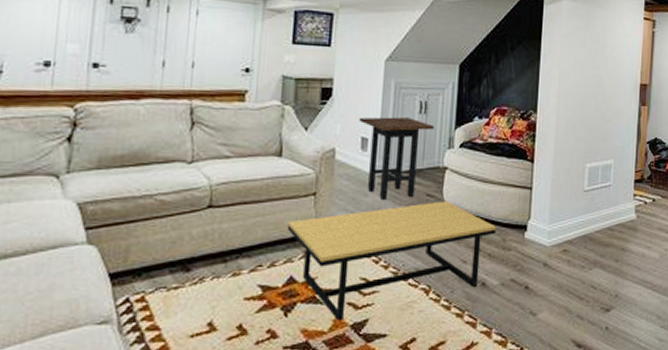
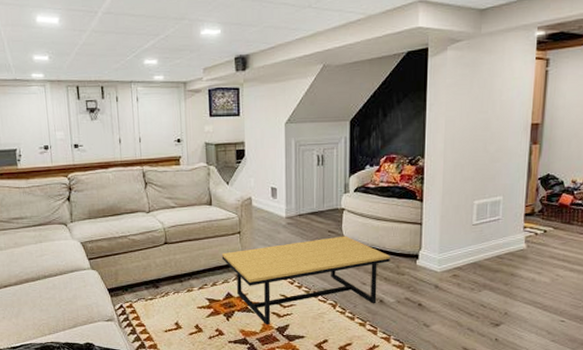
side table: present [359,117,434,201] -> none [268,169,331,237]

